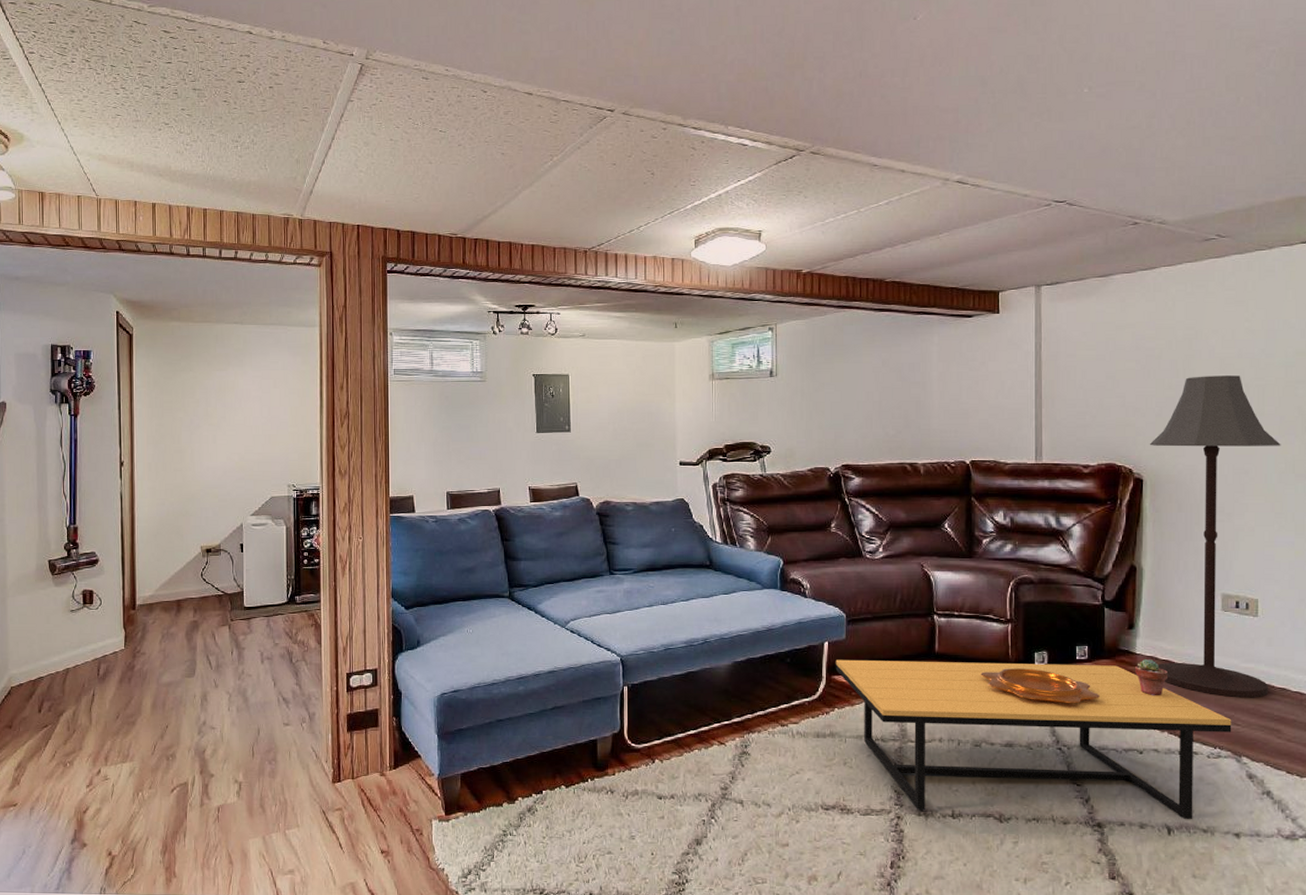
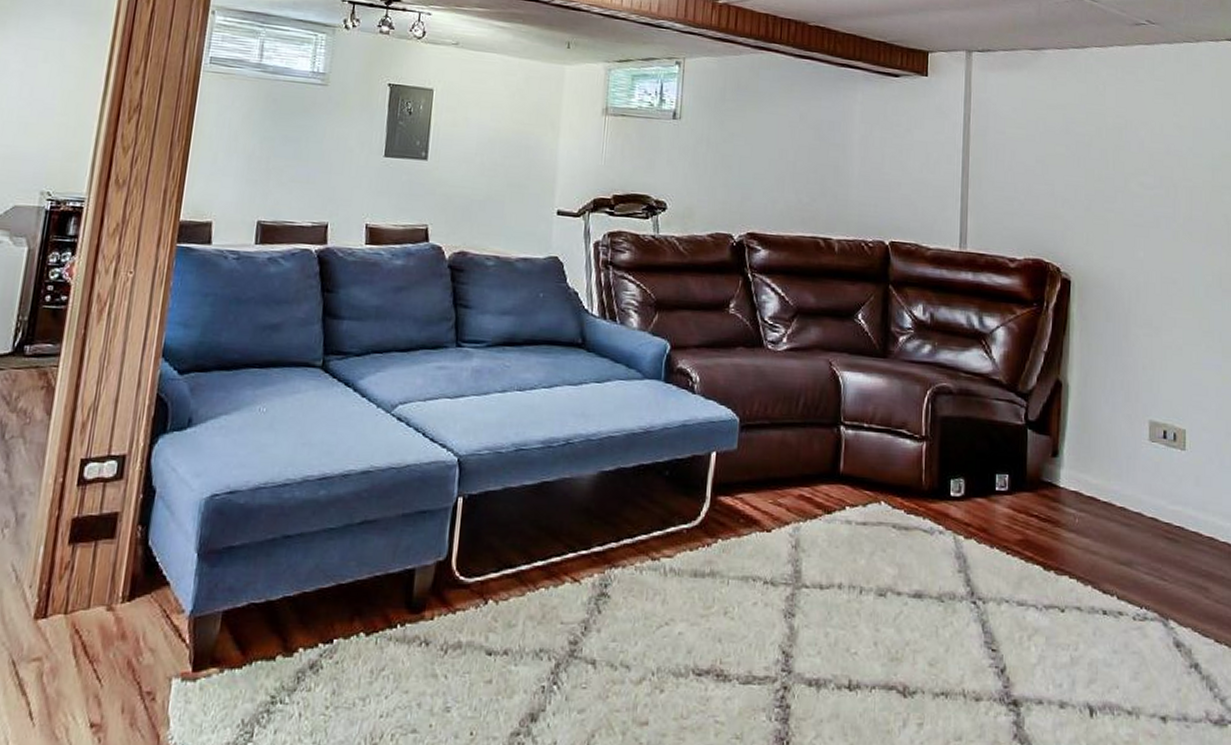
coffee table: present [835,659,1232,820] -> none [722,475,1159,699]
decorative bowl: present [980,668,1100,704] -> none [889,497,1020,546]
potted succulent: present [1135,658,1169,696] -> none [1058,493,1094,541]
floor lamp: present [1149,375,1281,698] -> none [1077,170,1208,548]

